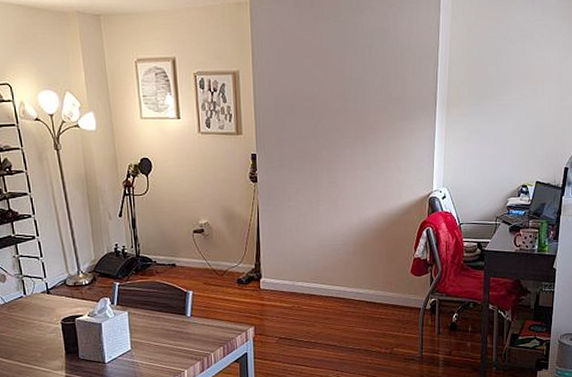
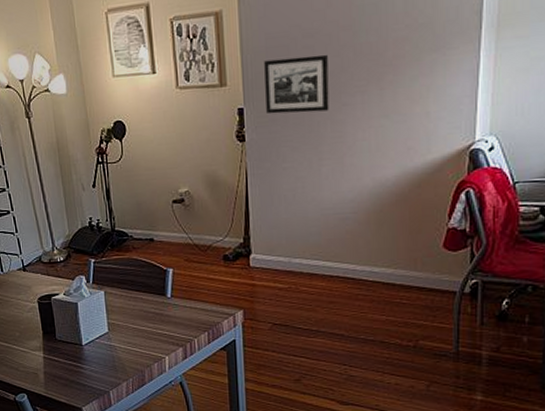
picture frame: none [274,115,326,161] -> present [264,54,329,114]

